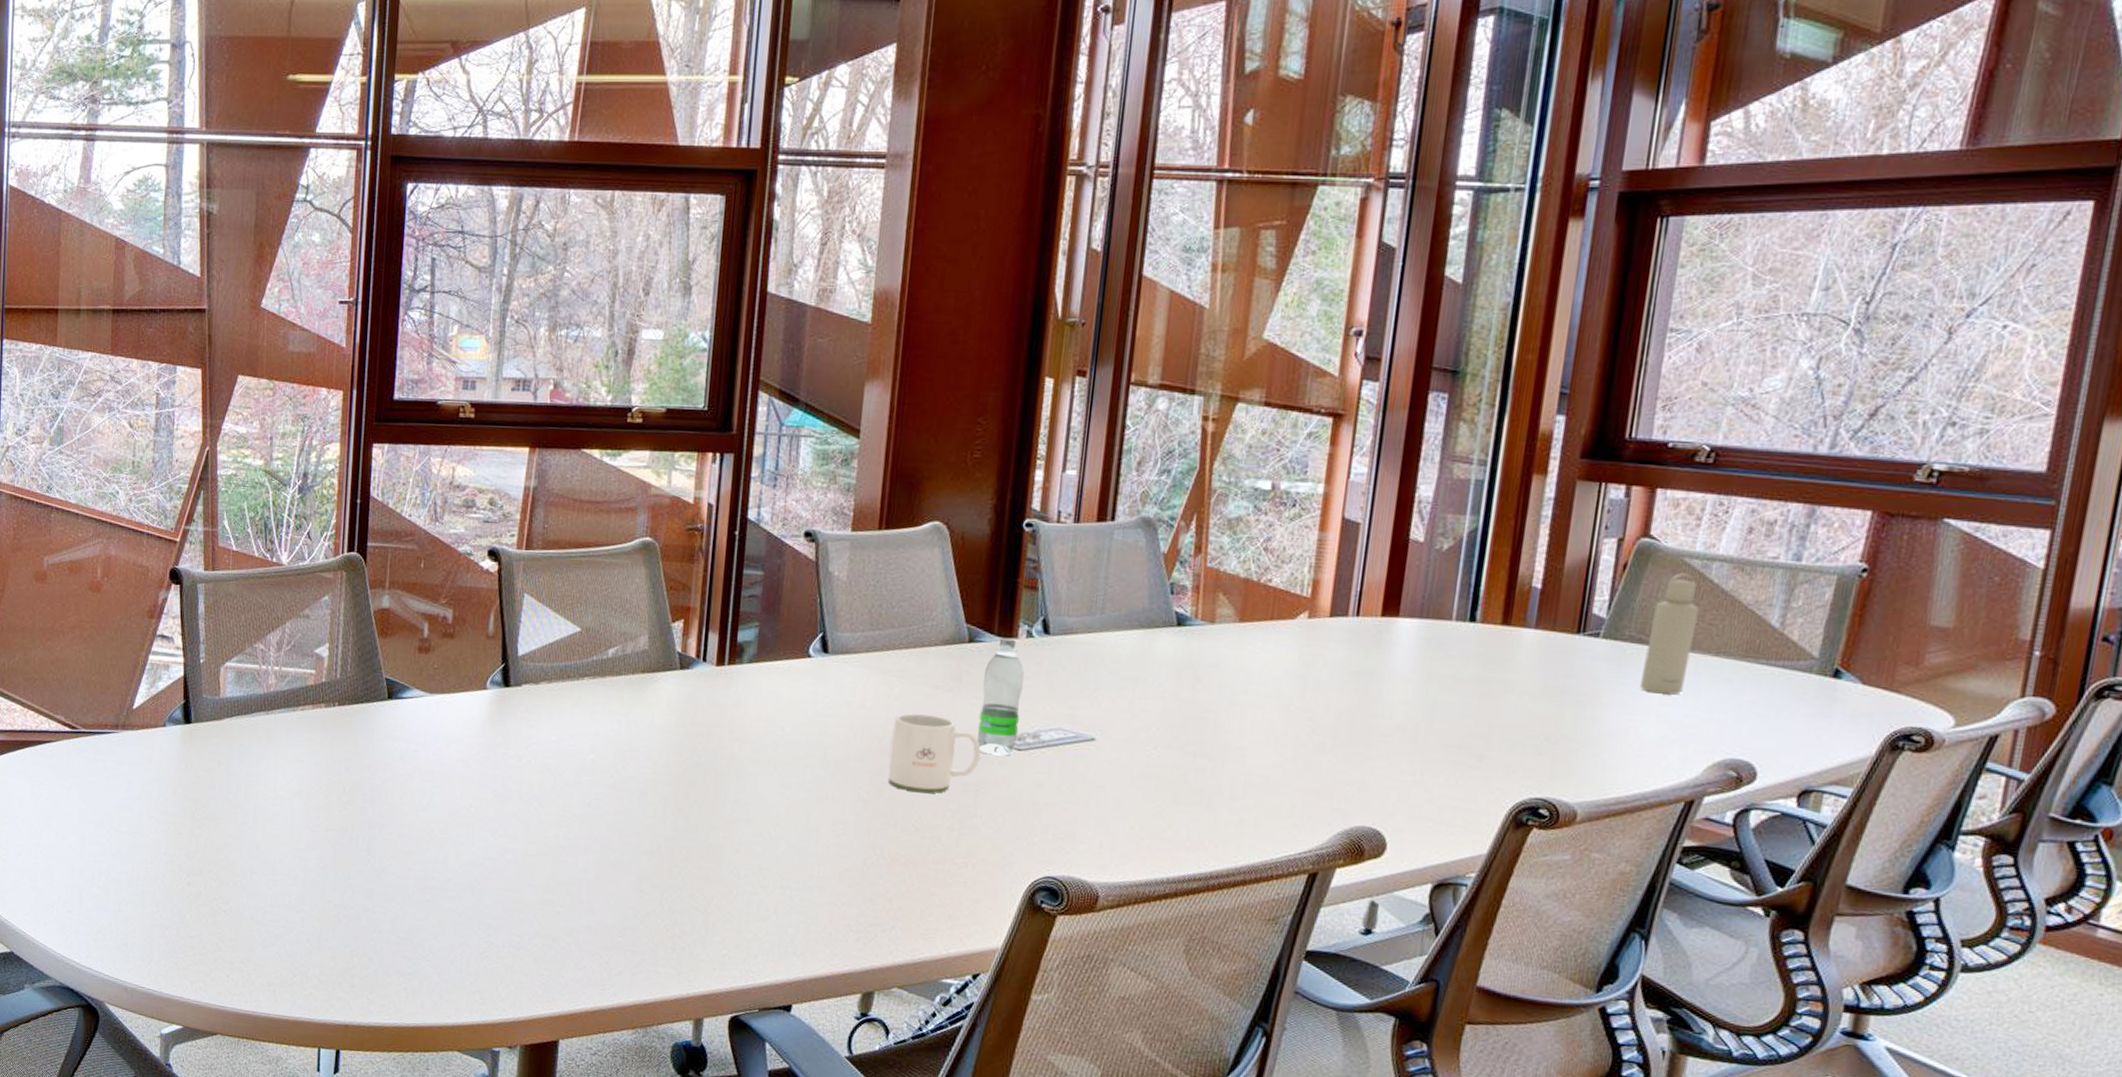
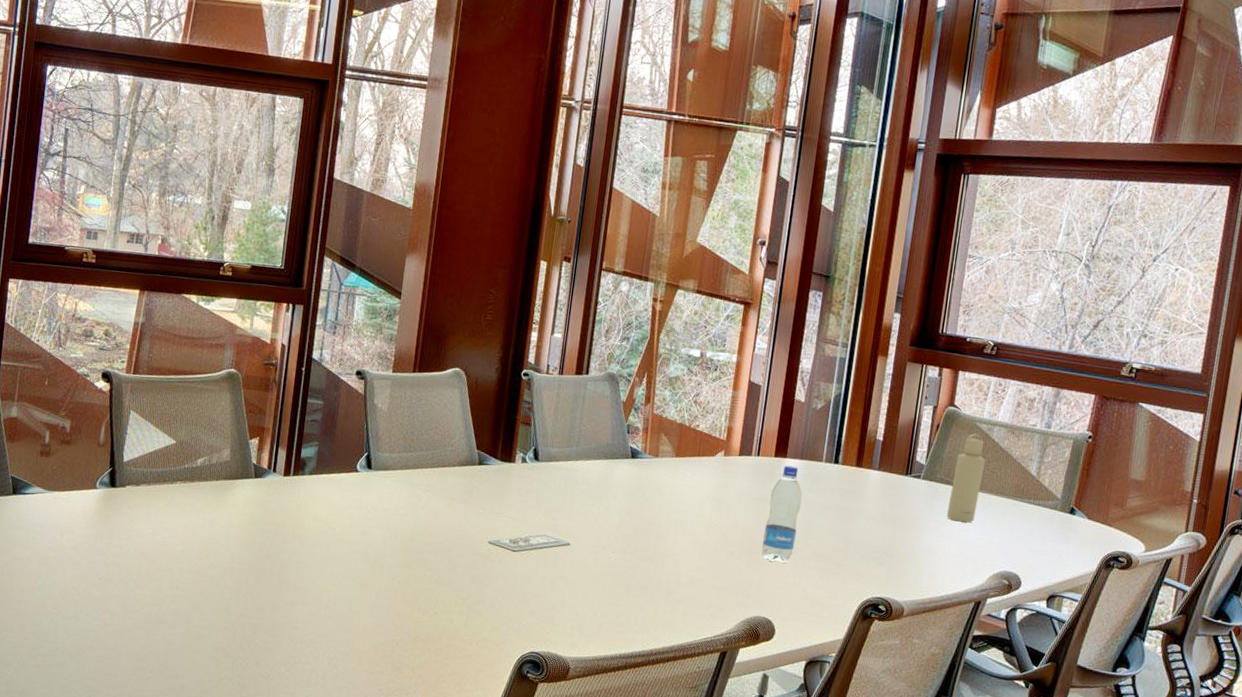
mug: present [888,713,981,794] -> none [414,519,486,584]
bottle: present [977,638,1025,756] -> none [482,462,520,556]
bottle: none [1365,627,1423,757] -> present [761,465,803,564]

